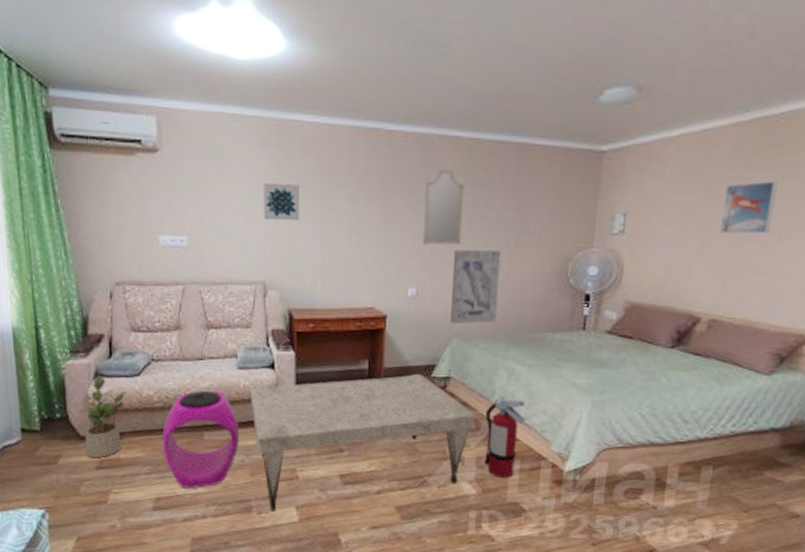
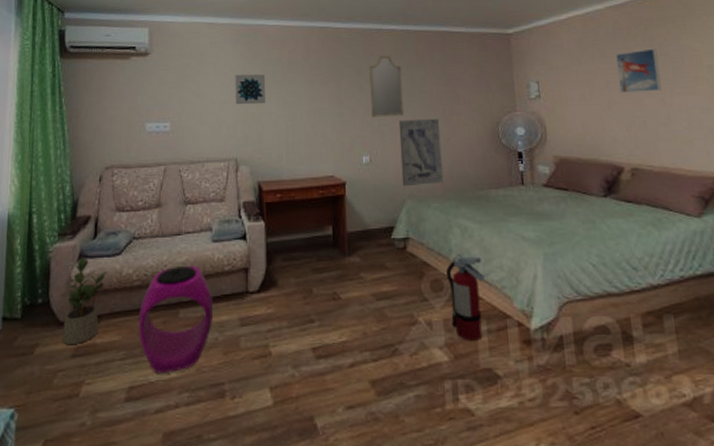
coffee table: present [251,374,477,511] -> none [225,237,439,395]

